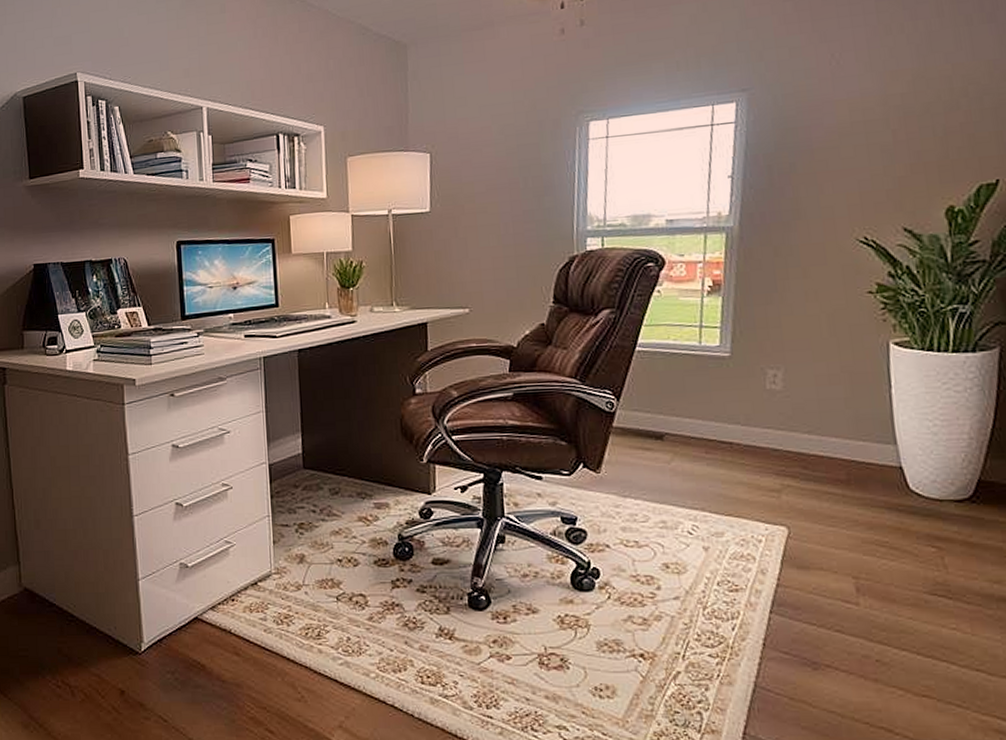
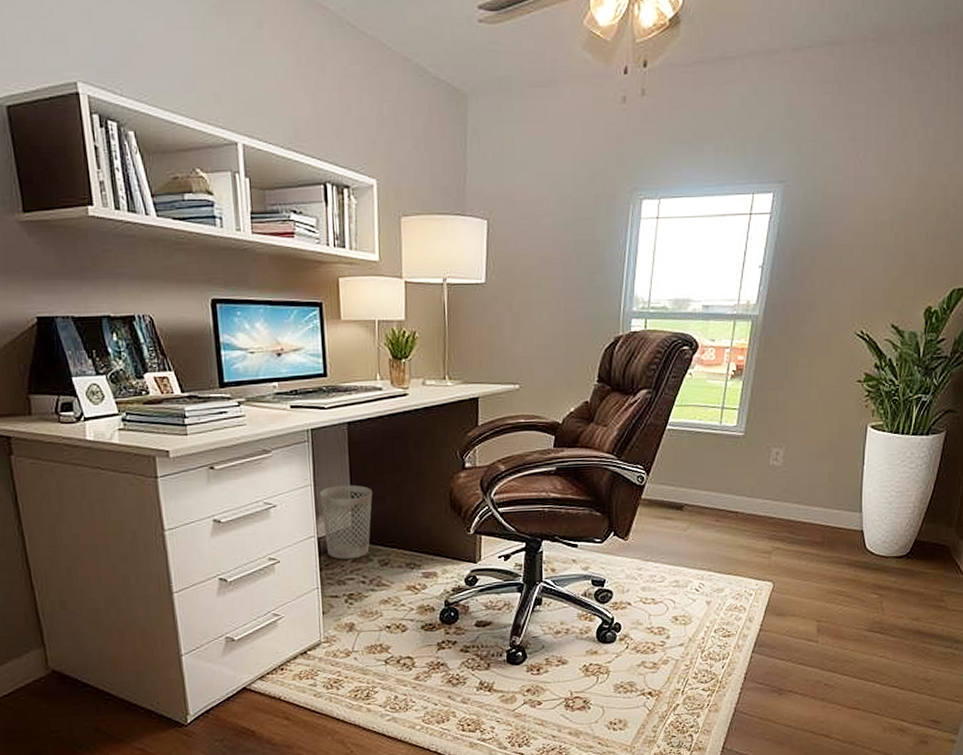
wastebasket: none [271,411,322,487] -> present [319,485,373,560]

